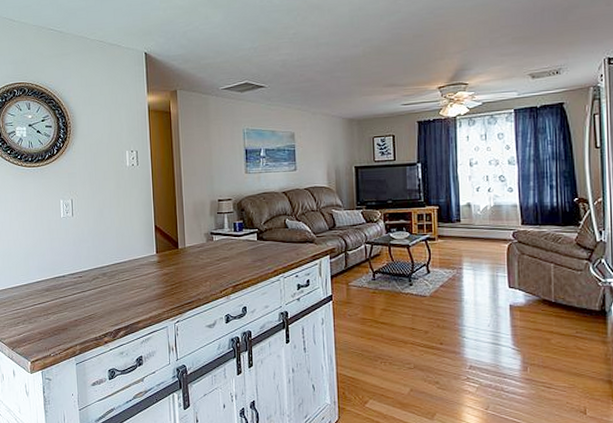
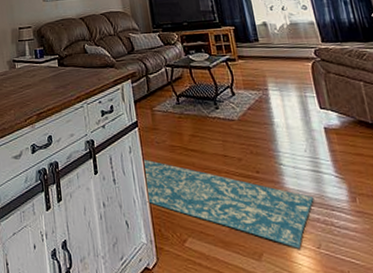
rug: none [334,330,489,410] -> present [144,159,314,249]

